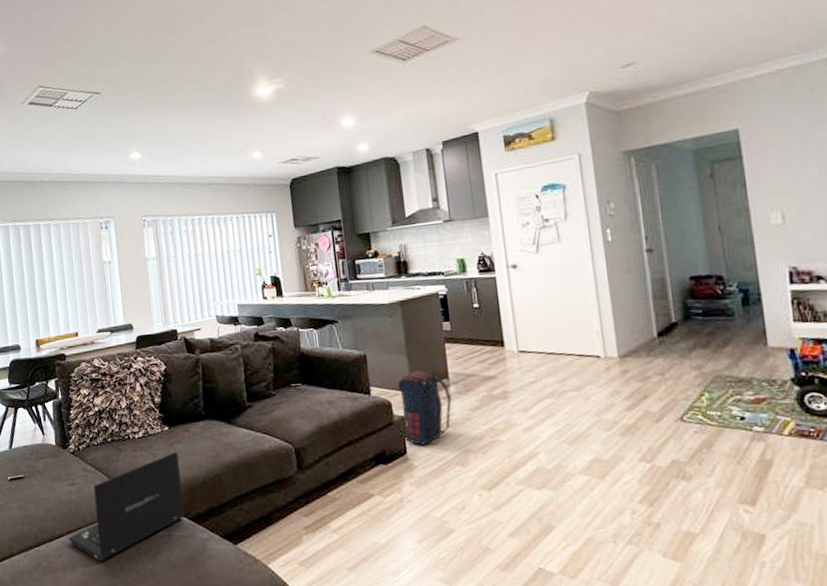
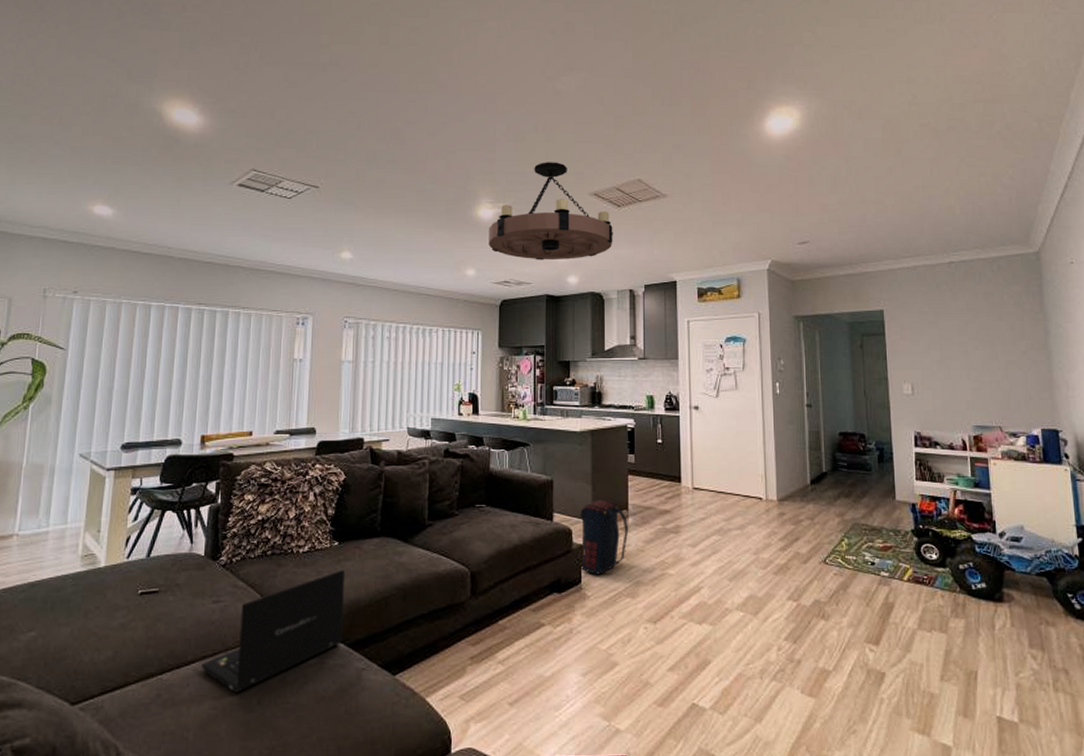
chandelier: none [269,23,402,133] -> present [489,162,613,260]

